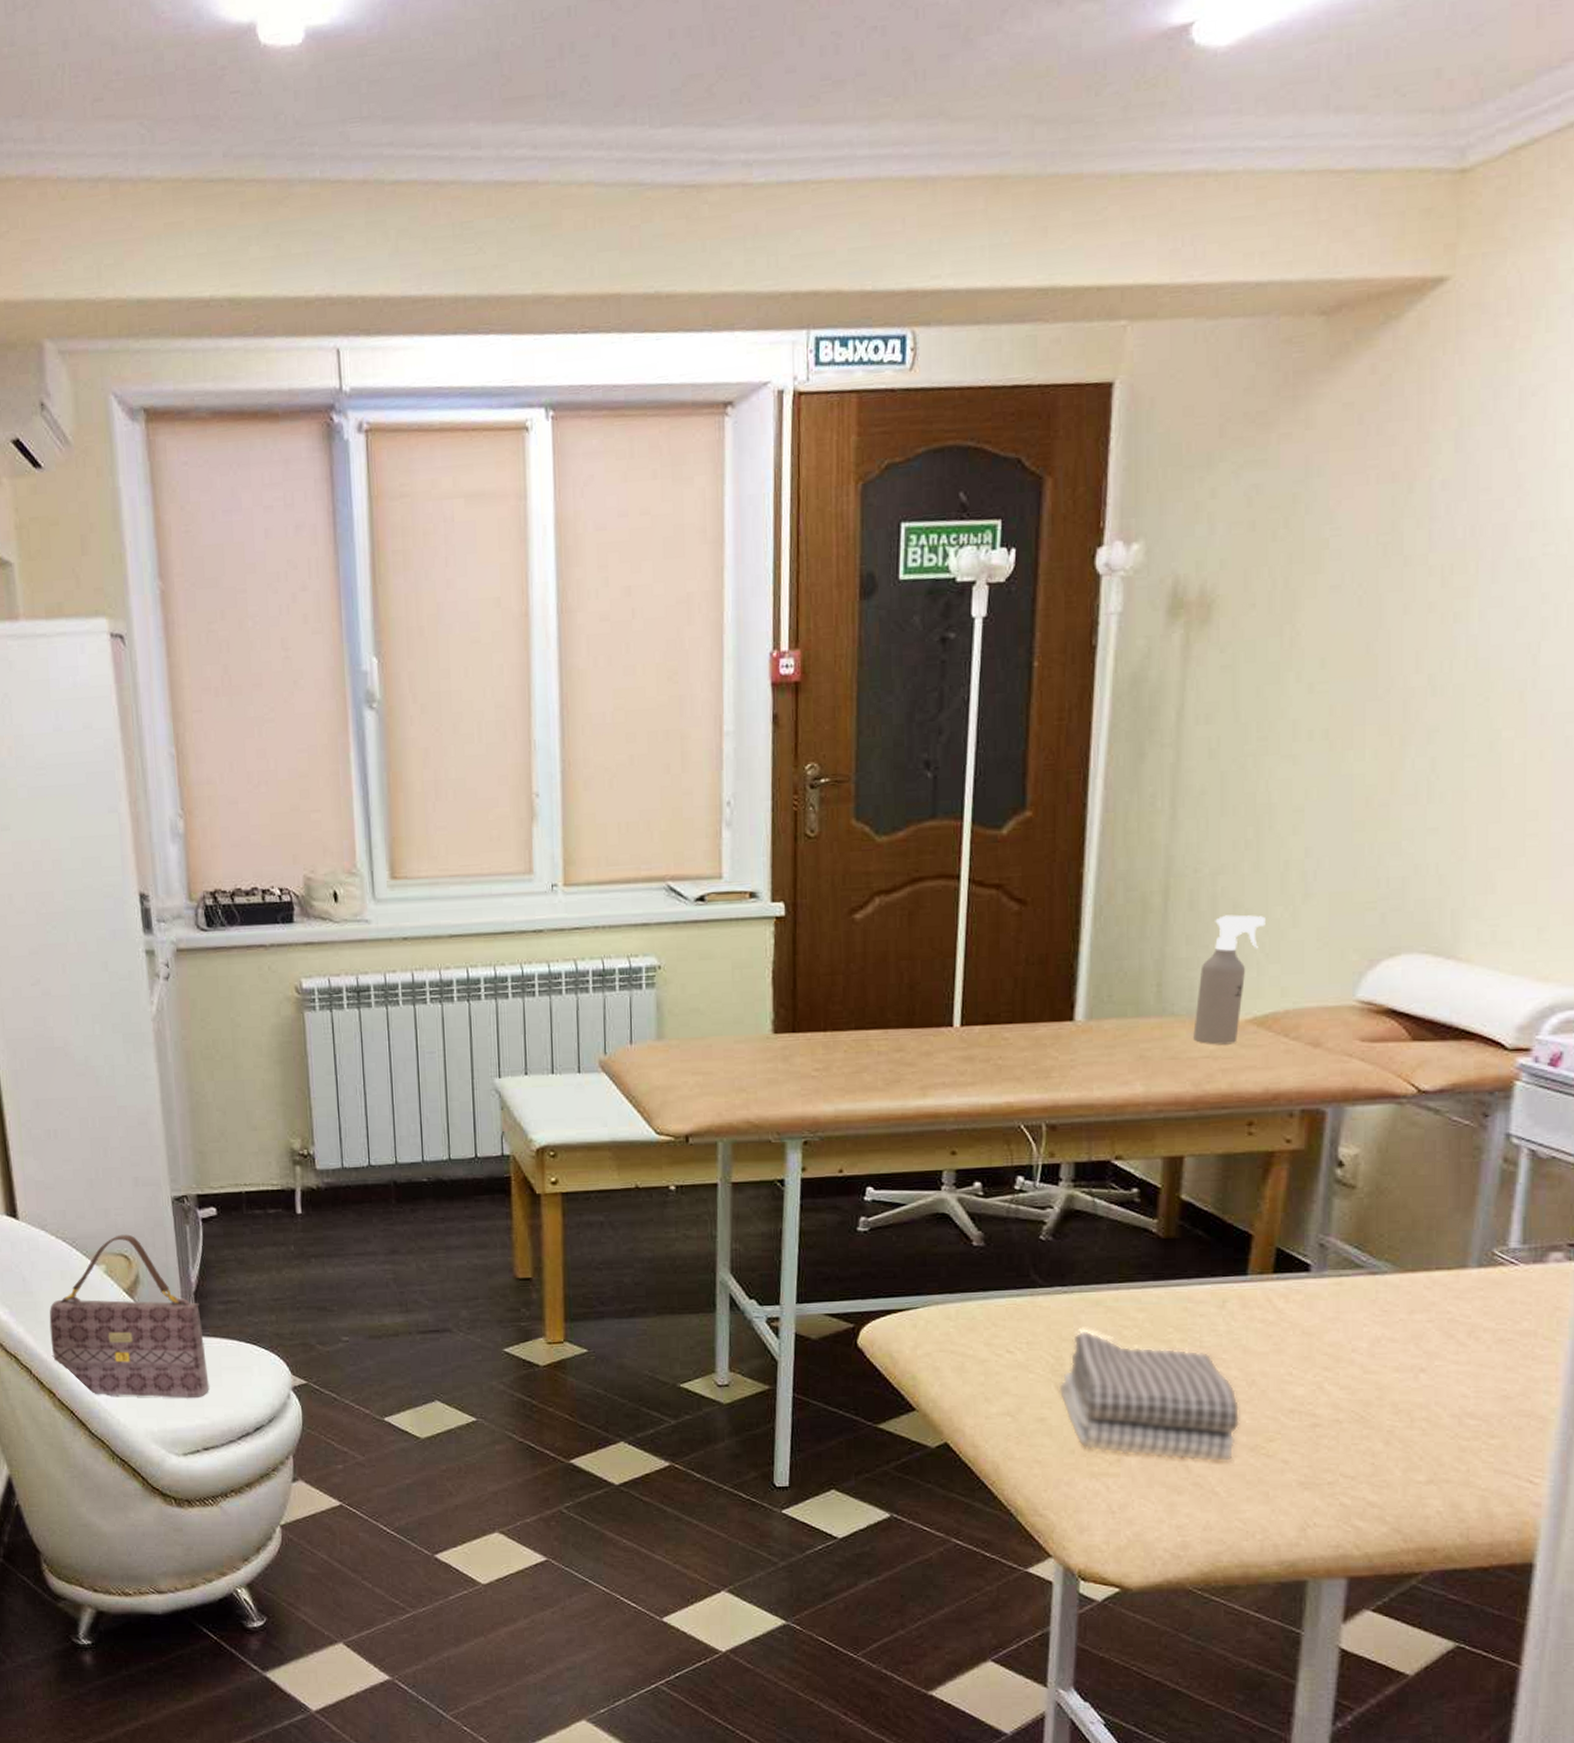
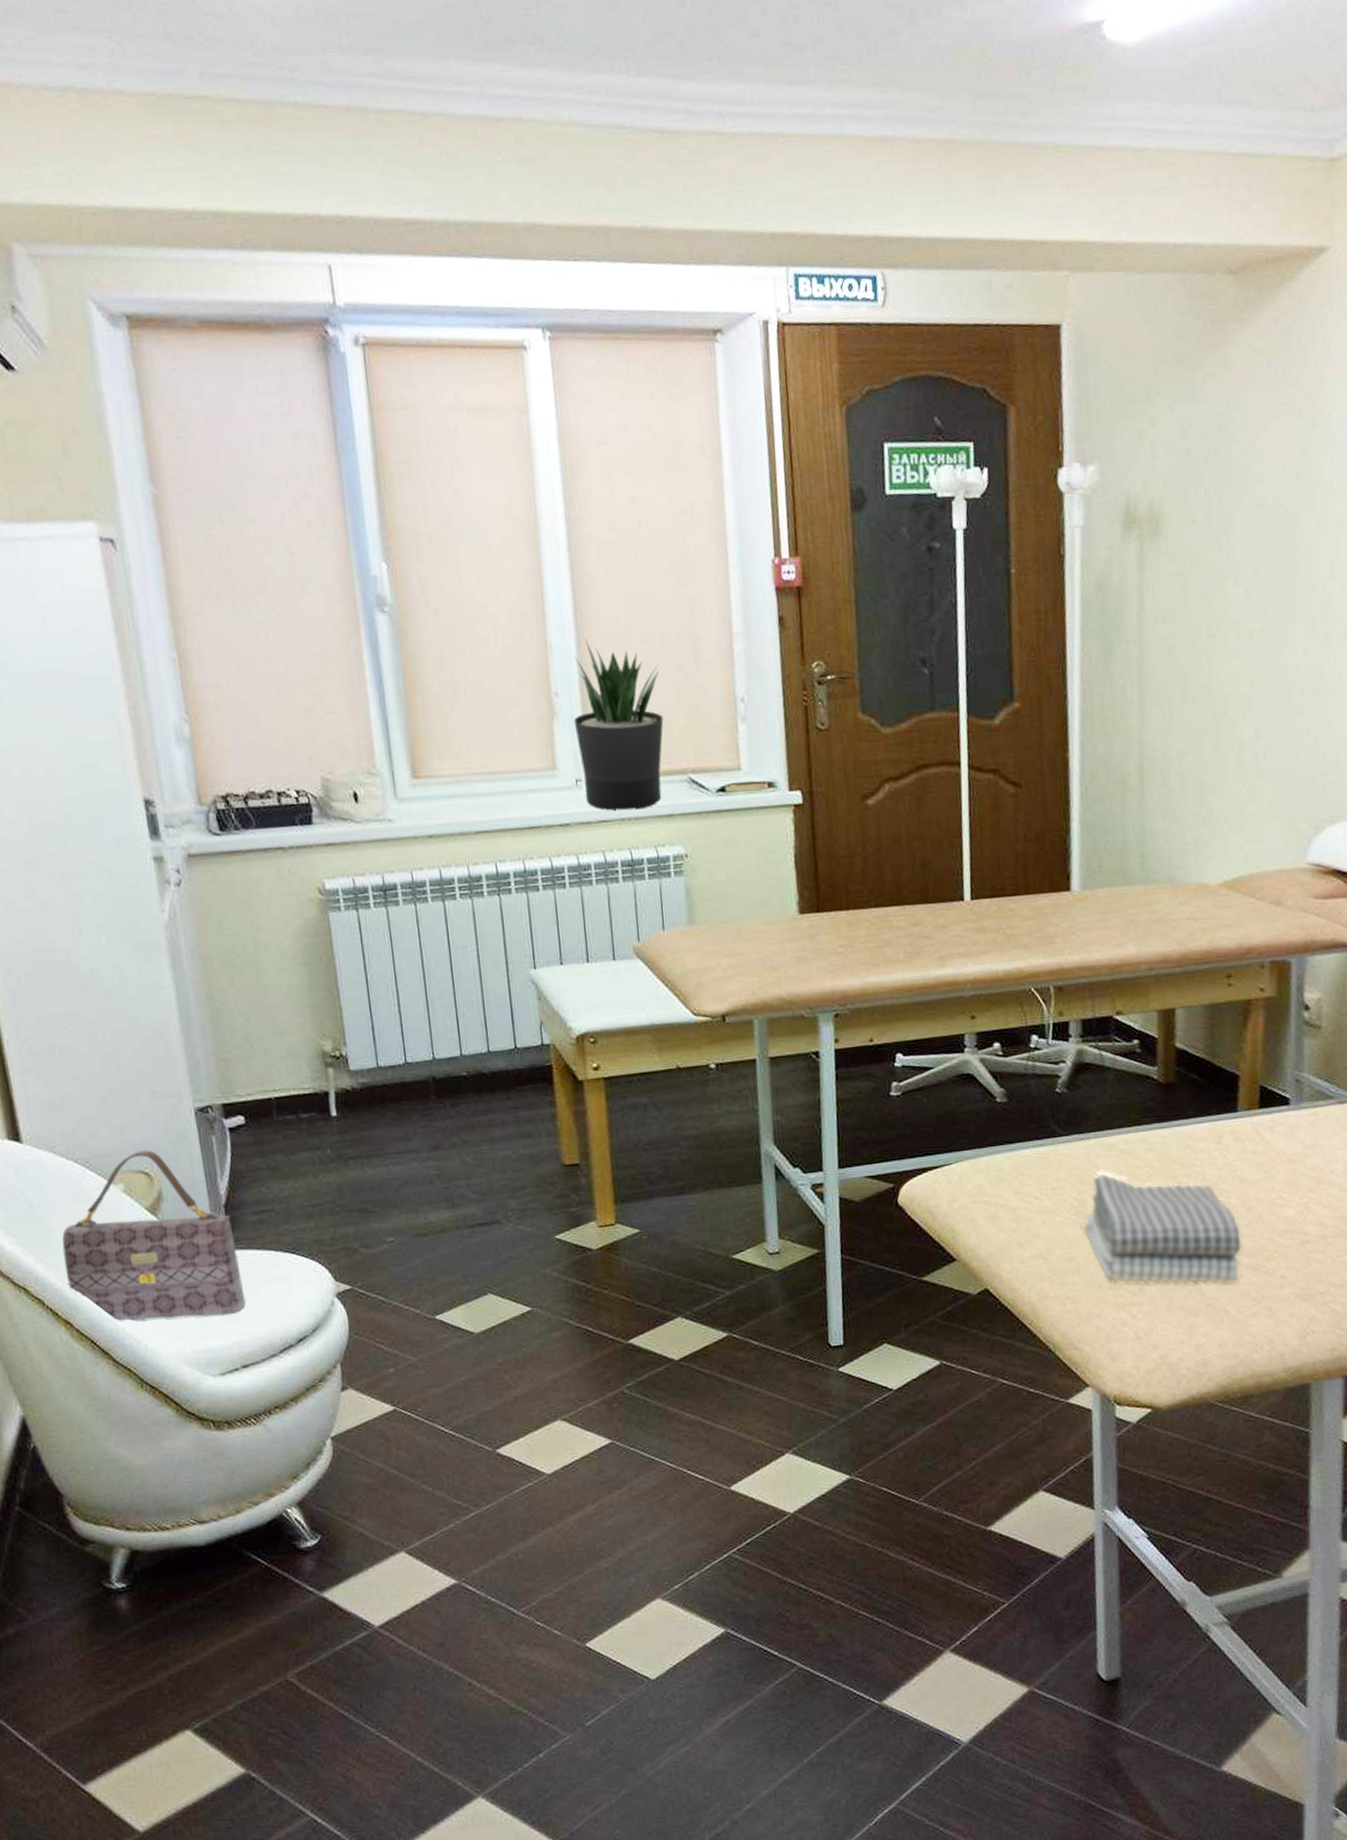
planter: none [553,737,645,918] -> present [573,638,664,811]
spray bottle: present [1193,914,1266,1045] -> none [1174,791,1227,908]

